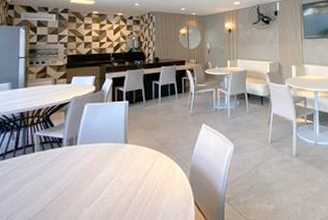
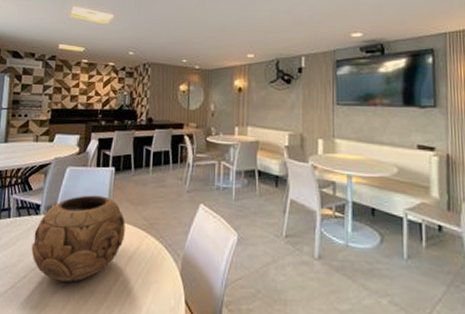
decorative bowl: none [57,125,140,201] -> present [31,195,126,283]

